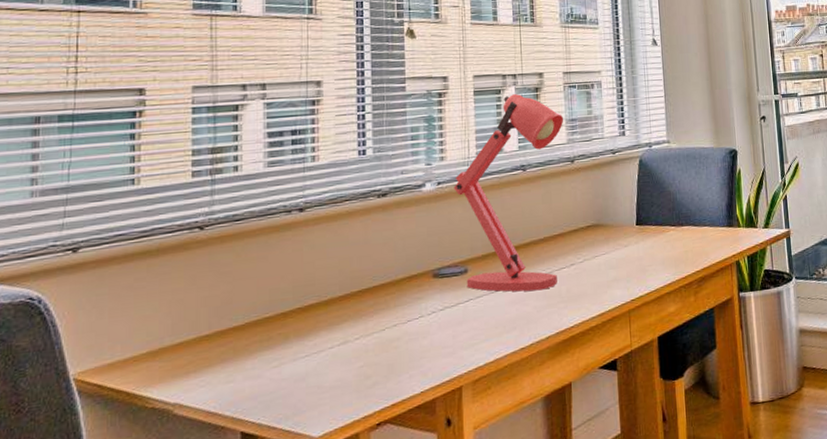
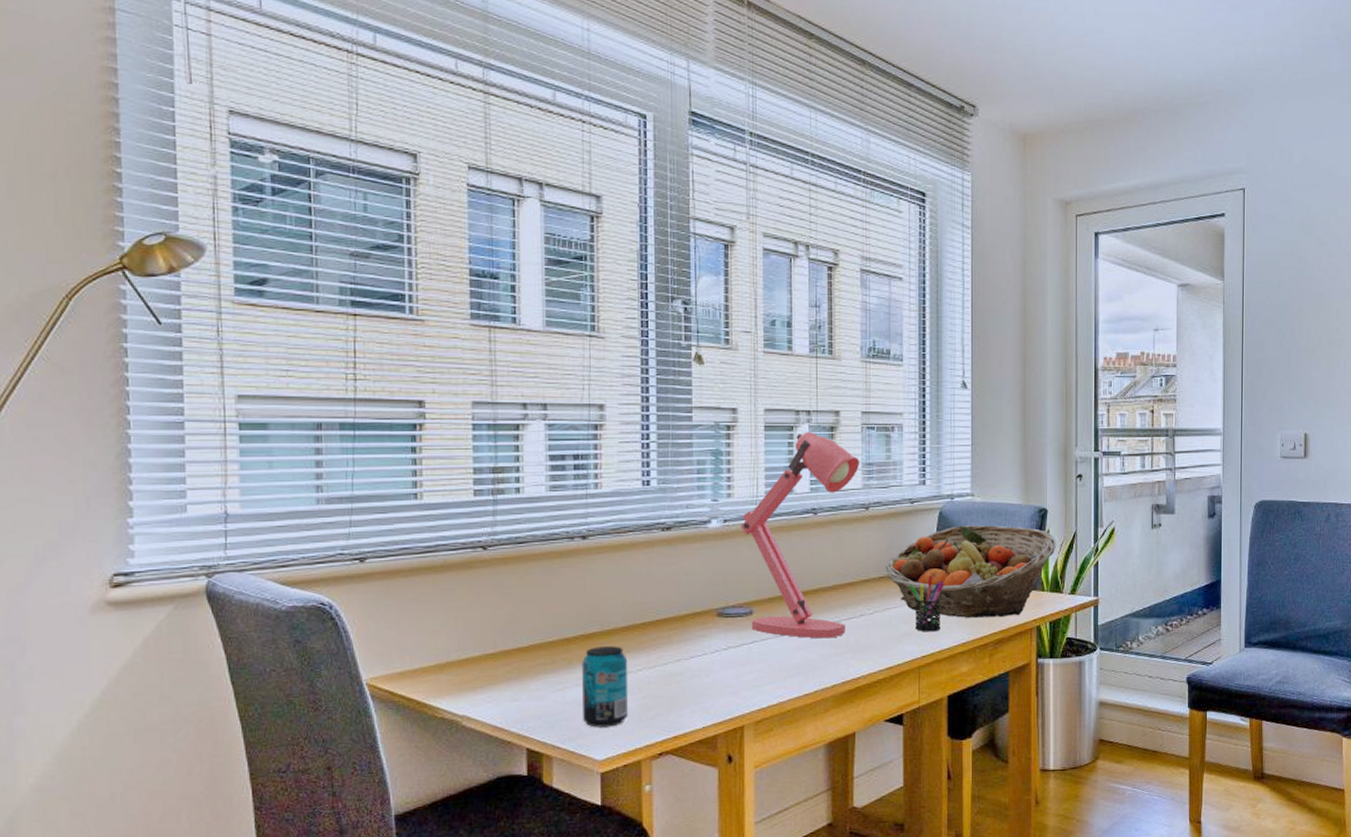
beverage can: none [299,316,346,403] -> present [582,646,629,728]
fruit basket: none [592,168,748,259] -> present [885,525,1056,618]
pen holder: none [615,220,648,276] -> present [909,575,944,632]

